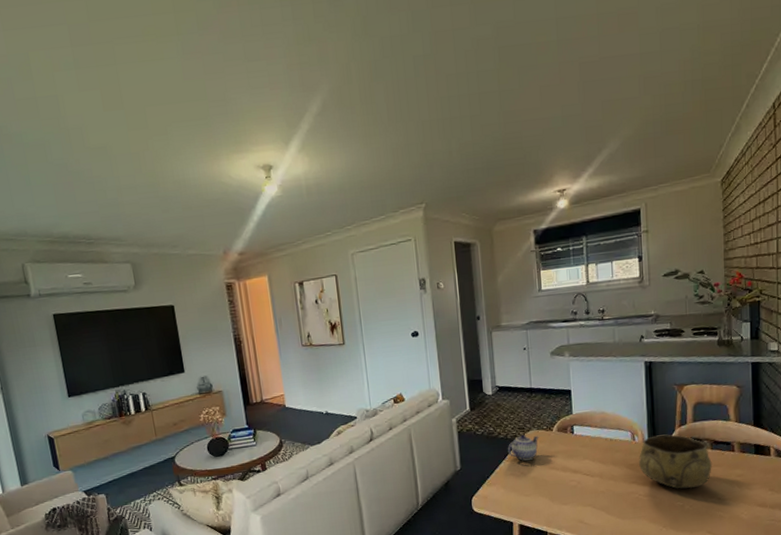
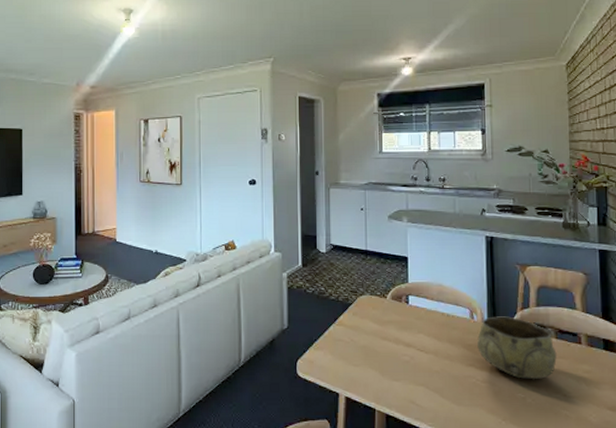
teapot: present [507,434,539,461] -> none [338,298,372,327]

